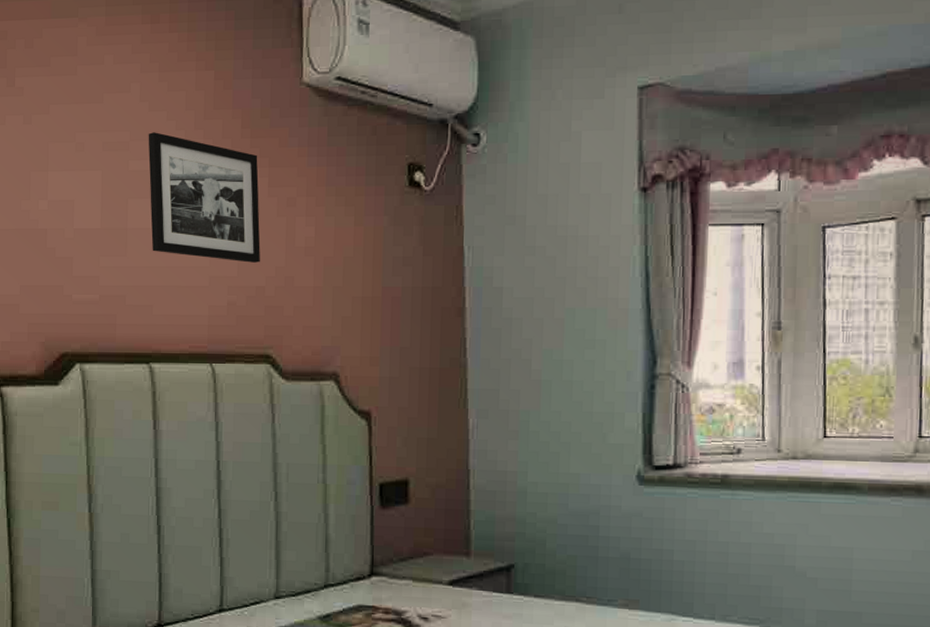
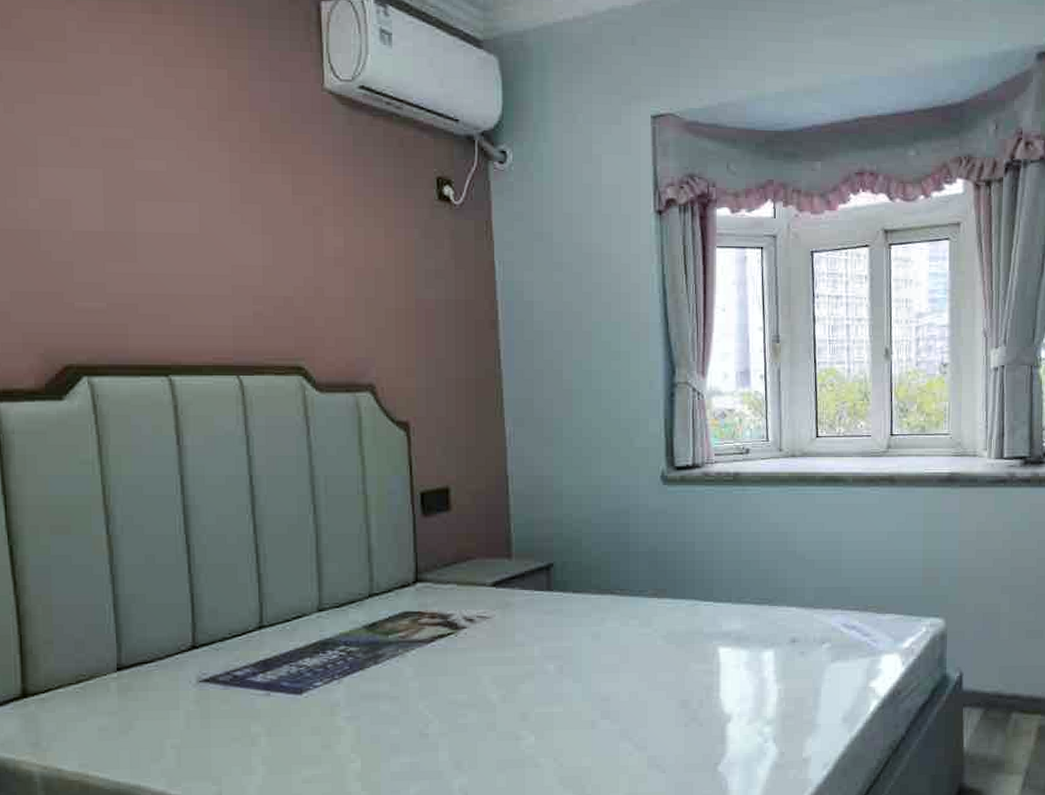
picture frame: present [148,132,261,263] -> none [155,131,287,272]

